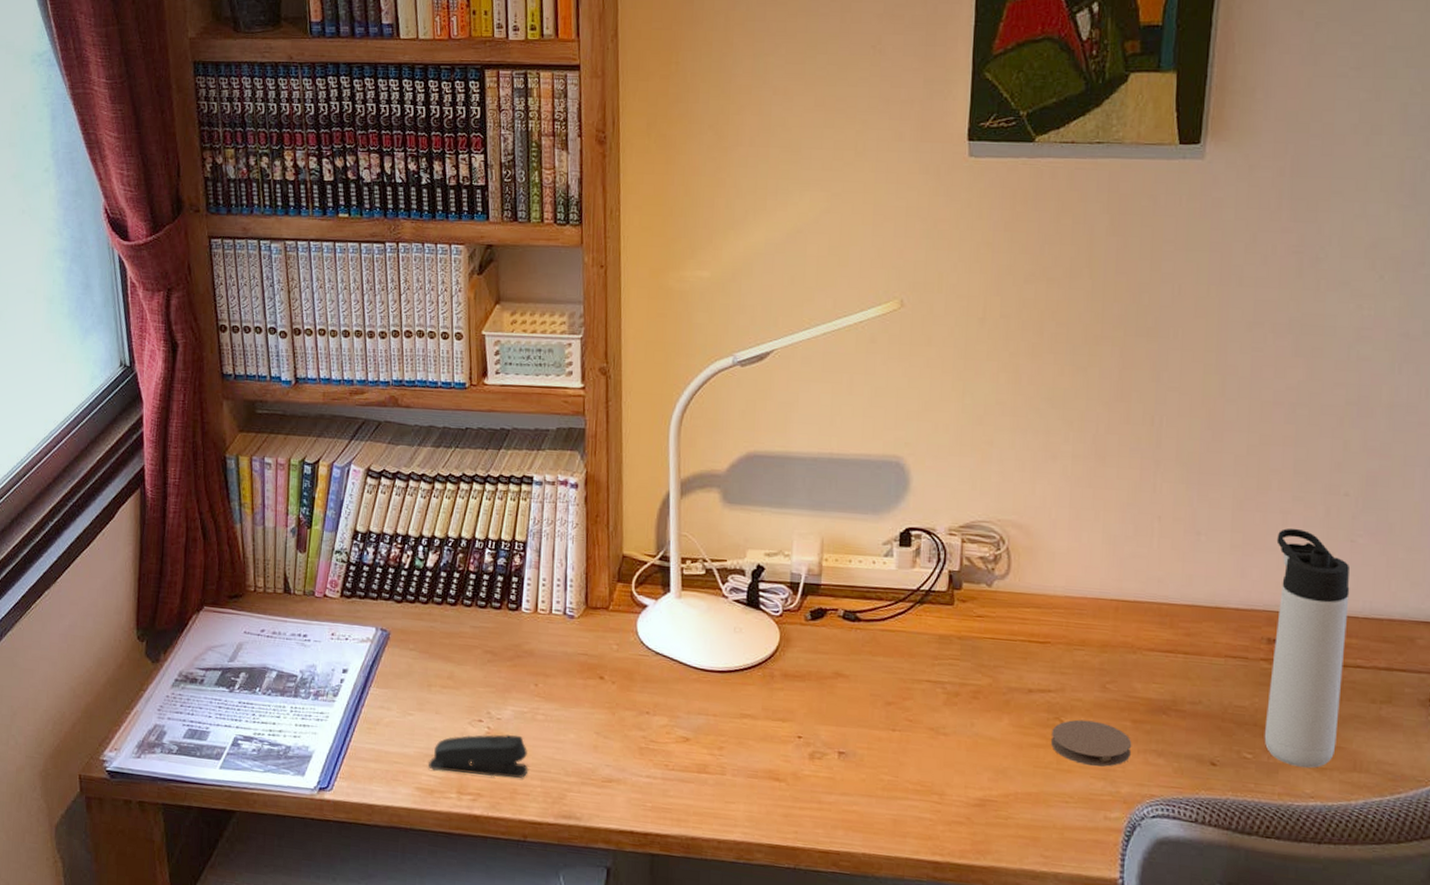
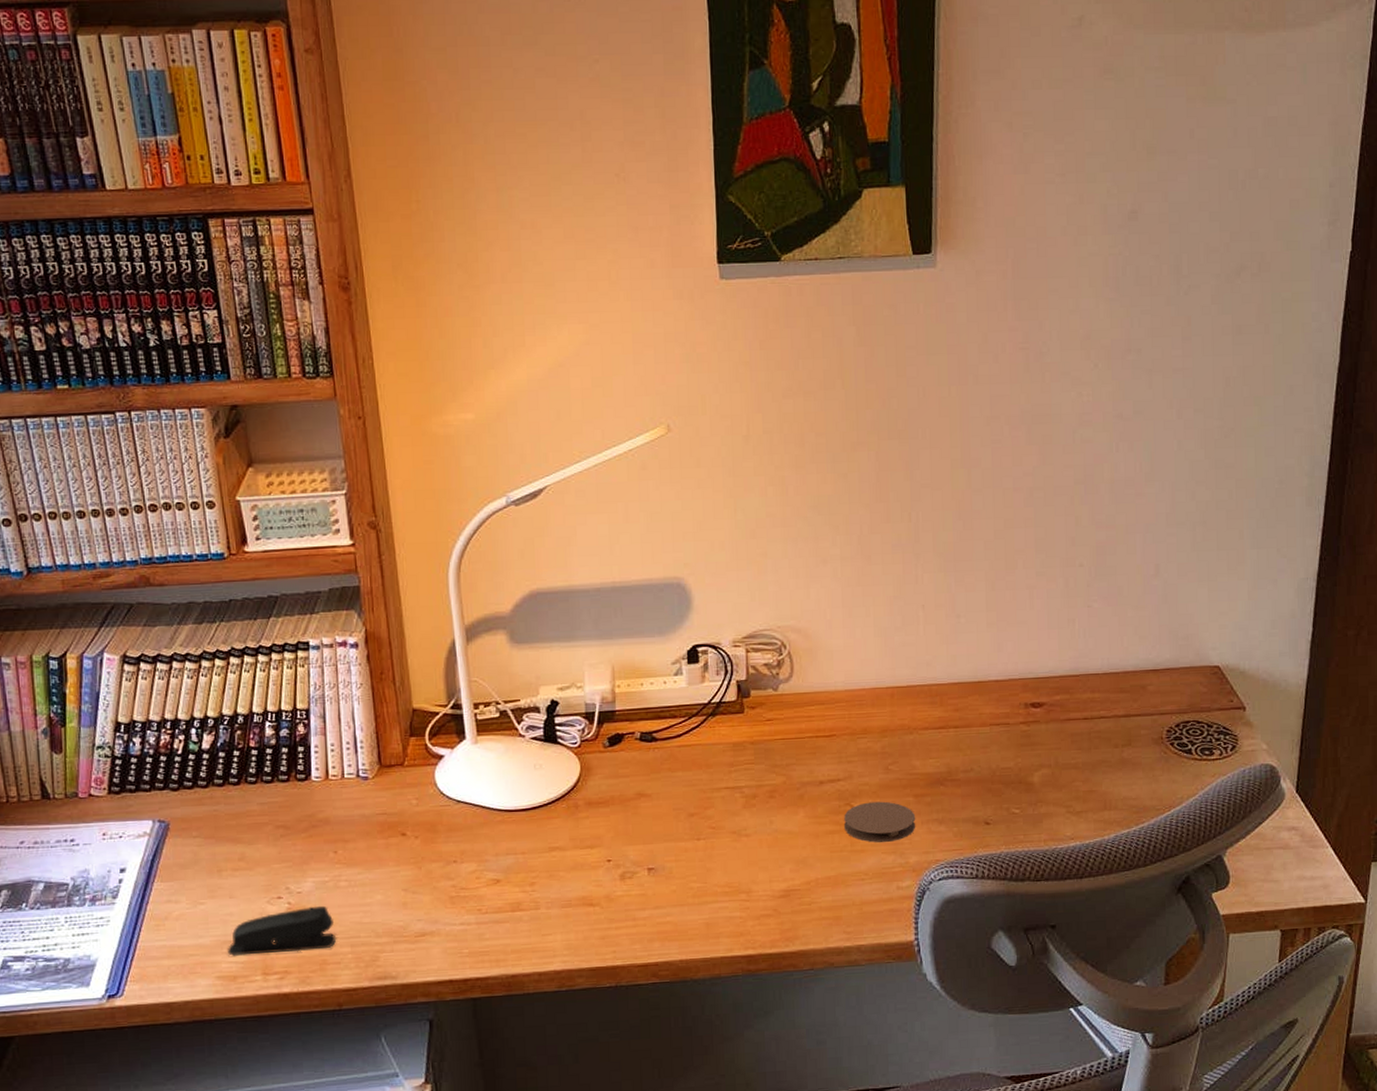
thermos bottle: present [1264,528,1350,768] -> none [1025,601,1090,814]

